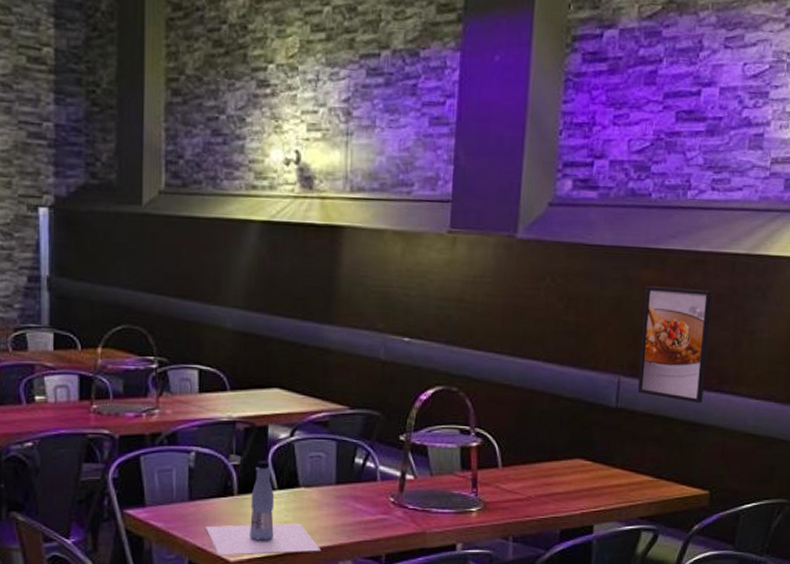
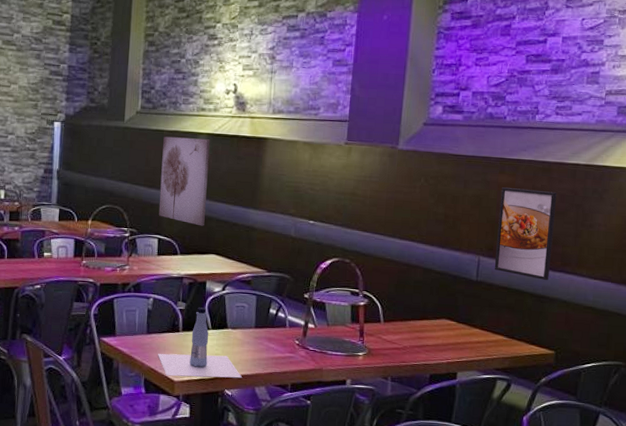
wall art: none [197,226,266,350] -> present [158,136,210,226]

